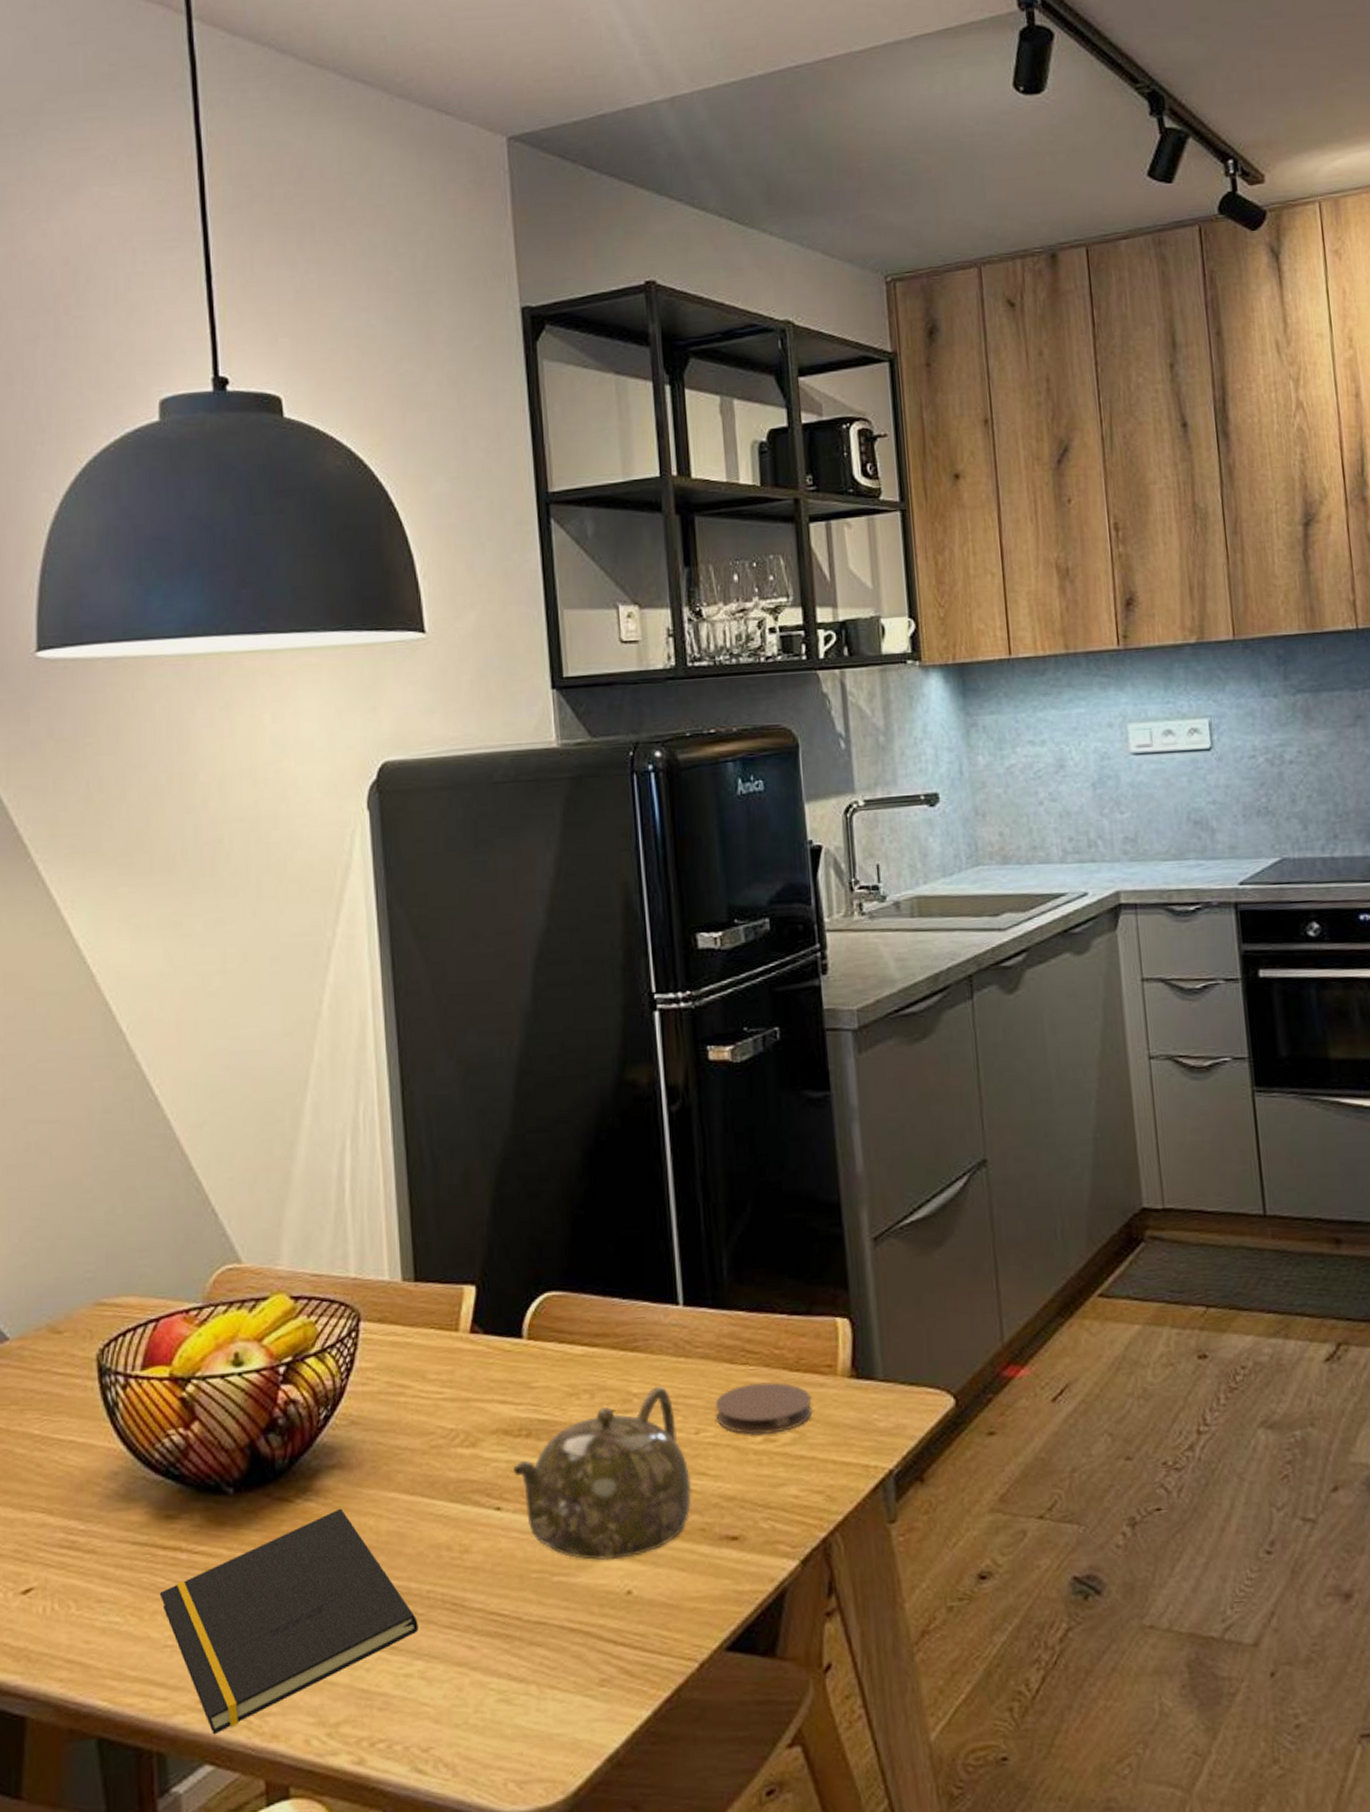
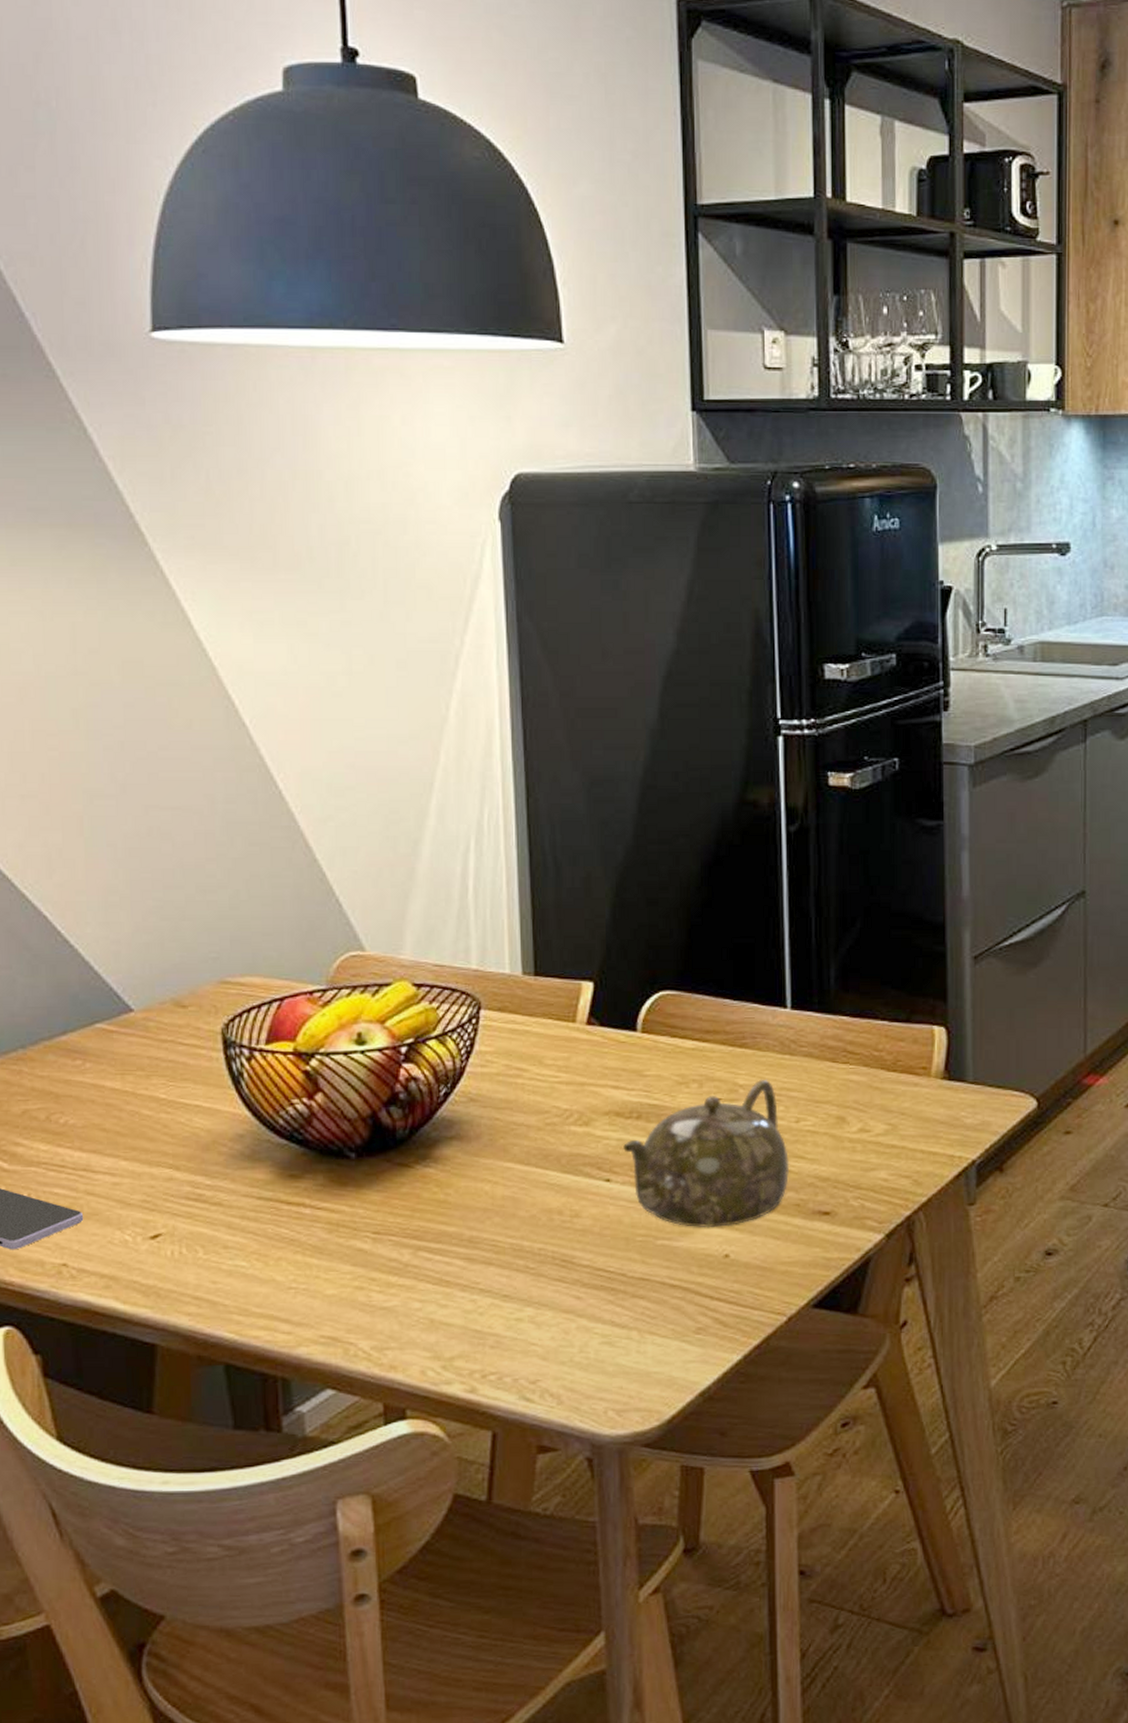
notepad: present [159,1508,419,1735] -> none [283,1174,530,1364]
coaster: present [715,1382,812,1435] -> none [816,1080,905,1125]

